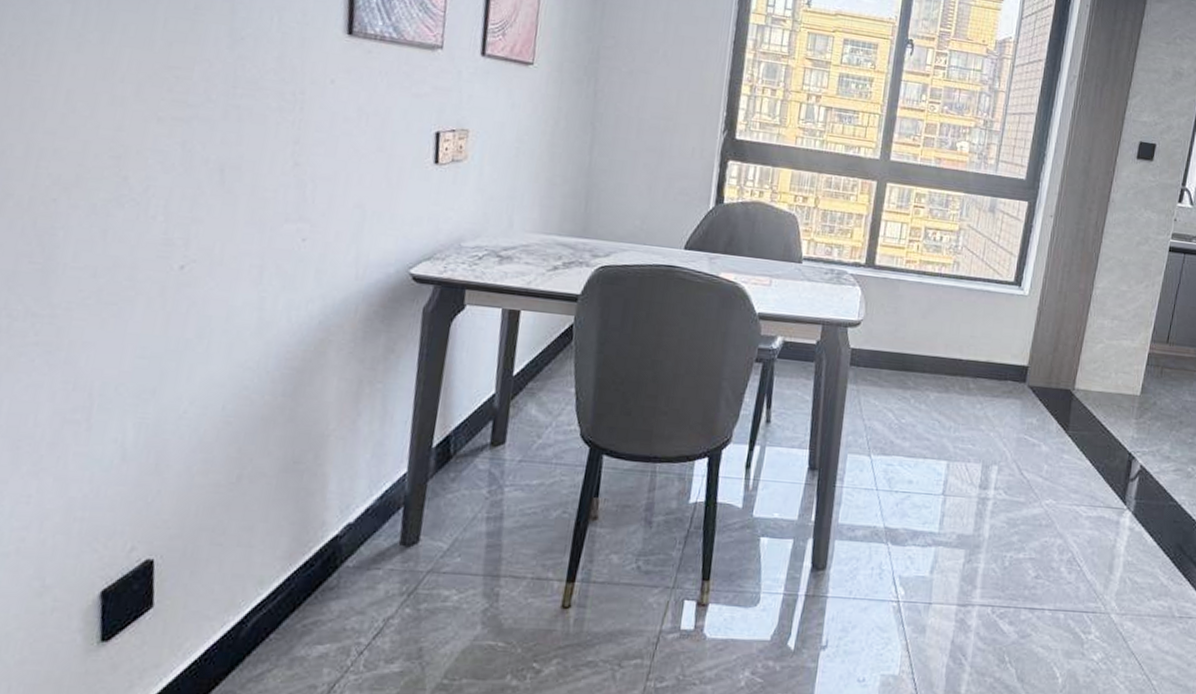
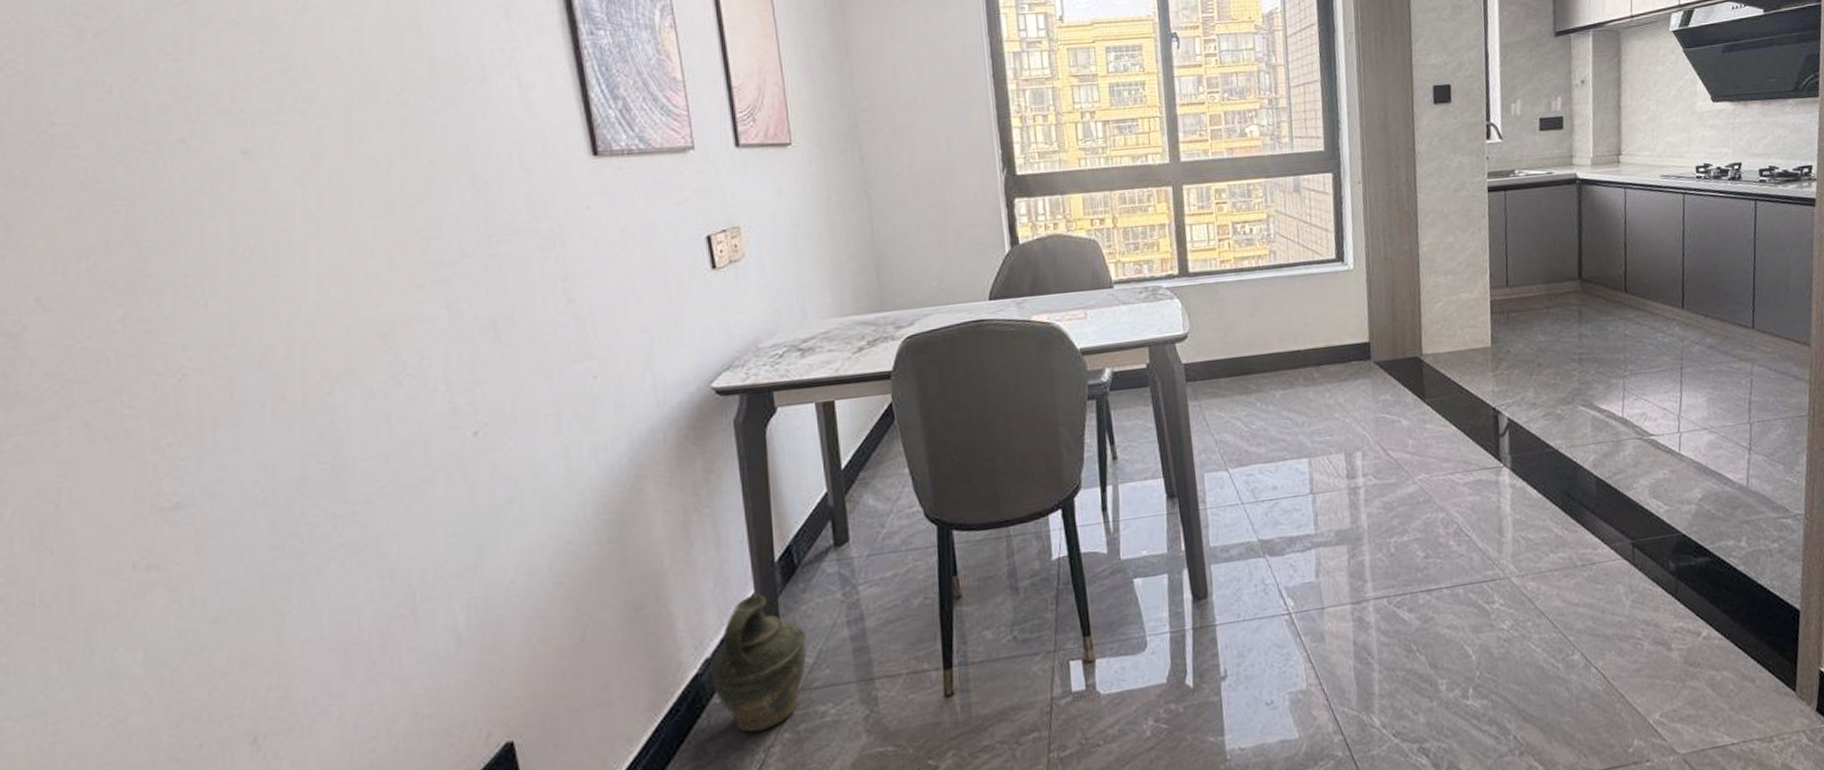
ceramic jug: none [349,473,446,602] -> present [710,594,807,733]

